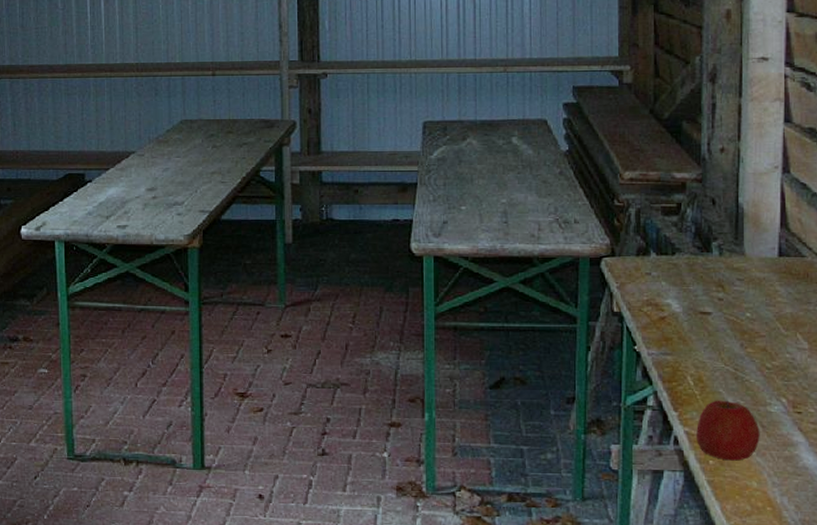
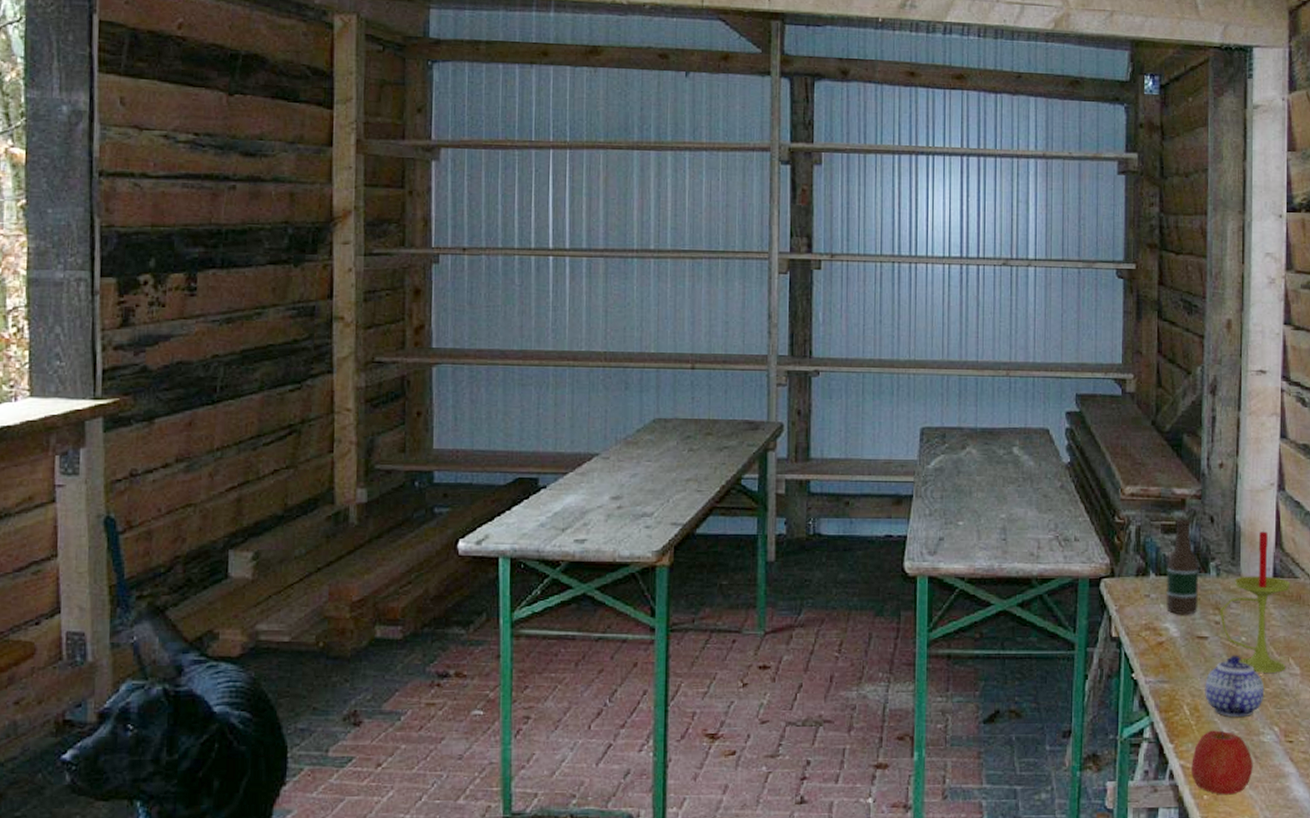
beer bottle: none [668,200,701,292] -> present [1166,518,1199,615]
teapot: none [709,329,771,389] -> present [1205,655,1265,718]
candle: none [724,211,798,347] -> present [1220,530,1291,673]

